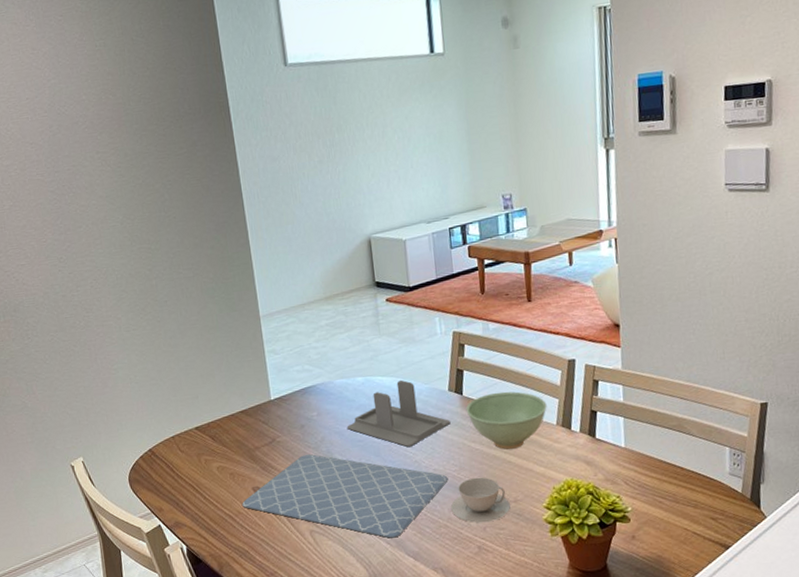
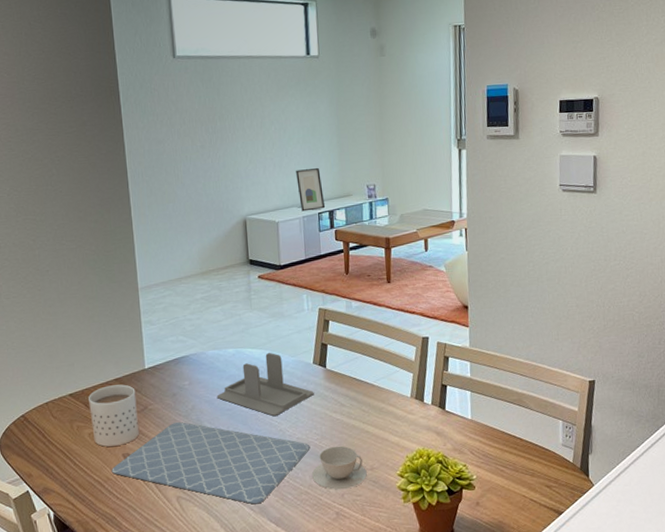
mug: none [215,416,269,480] -> present [88,384,140,447]
picture frame: none [423,178,457,228] -> present [296,167,326,212]
bowl: present [466,391,547,450] -> none [328,365,403,420]

